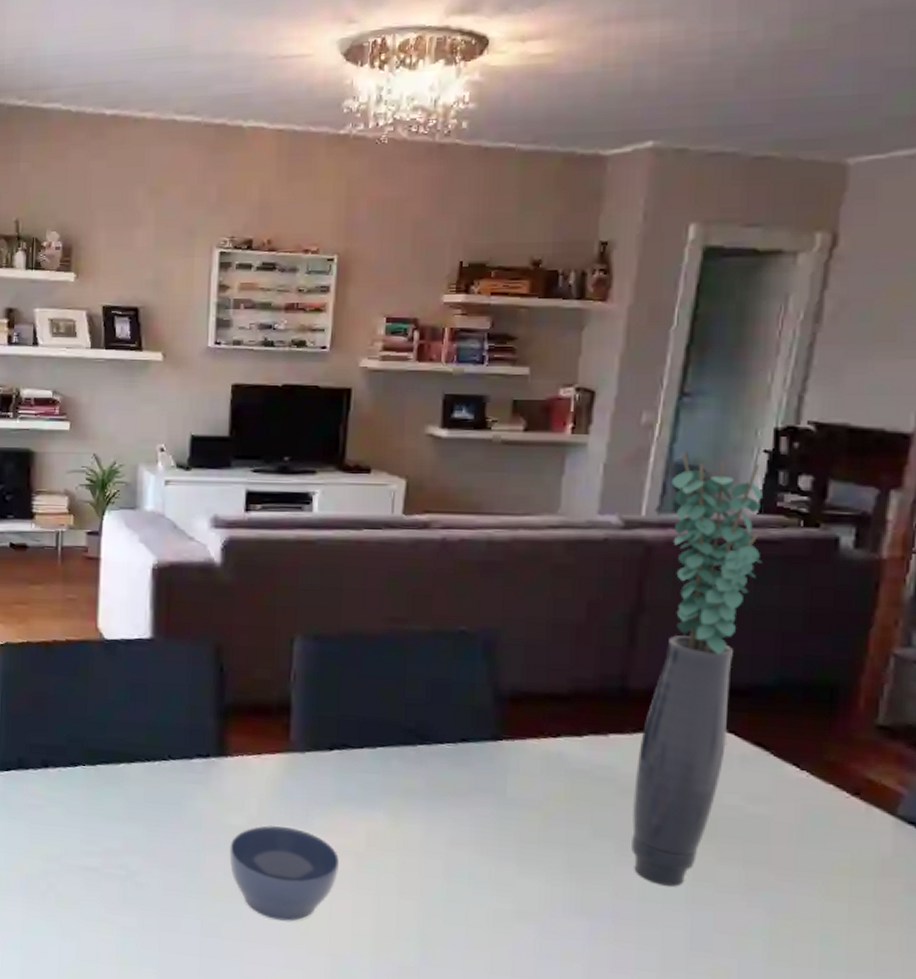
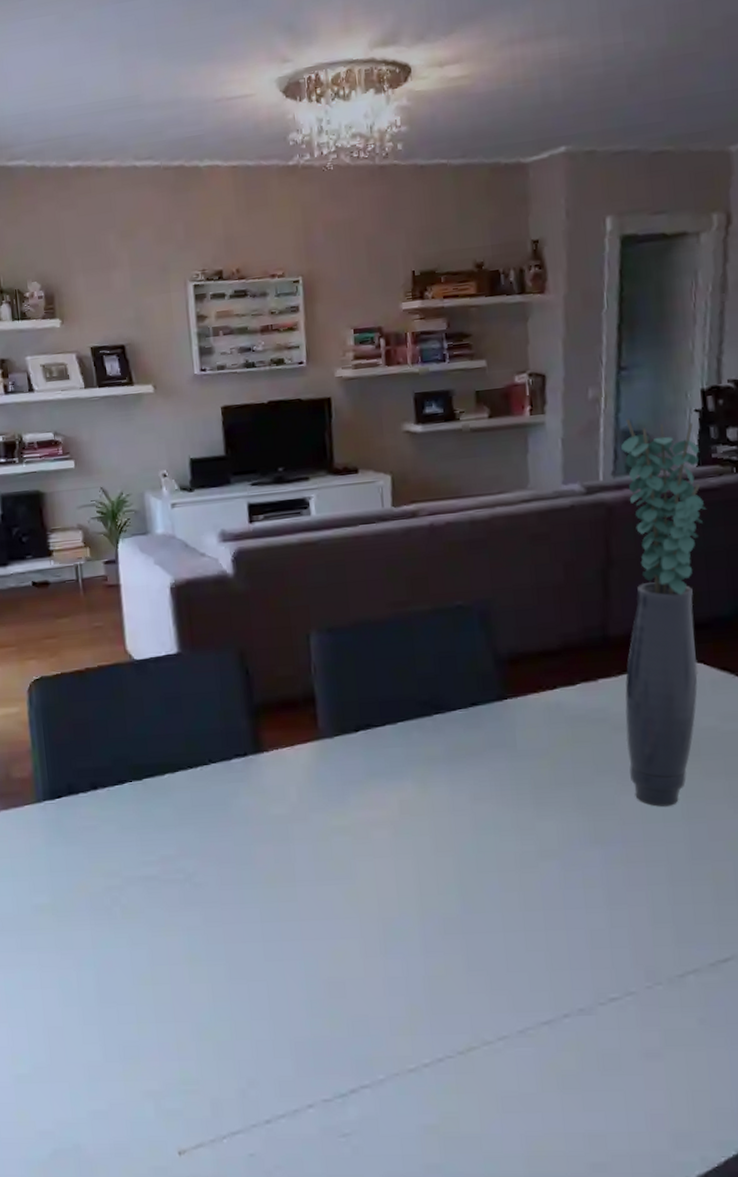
bowl: present [229,825,340,921] -> none [276,809,379,896]

